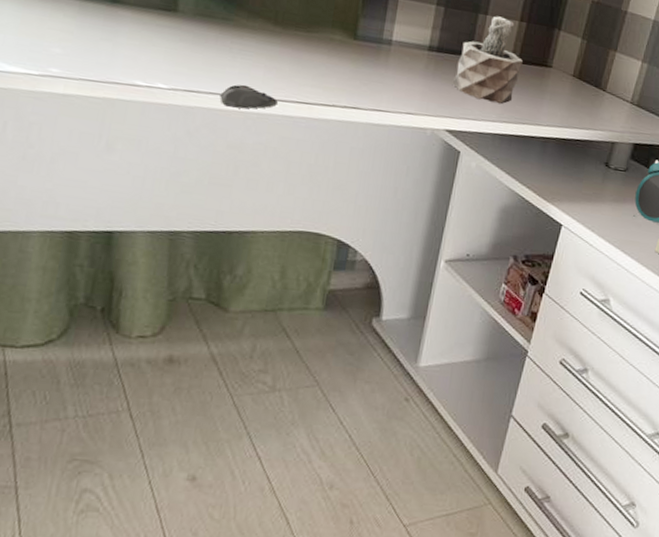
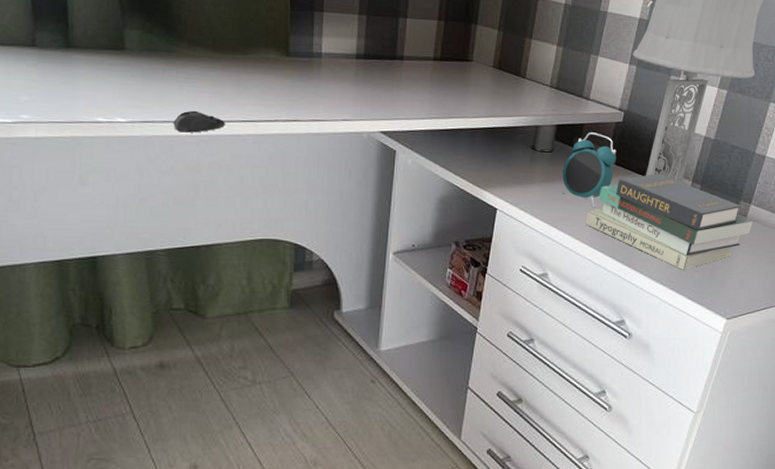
succulent plant: present [452,16,524,105] -> none [381,18,446,102]

